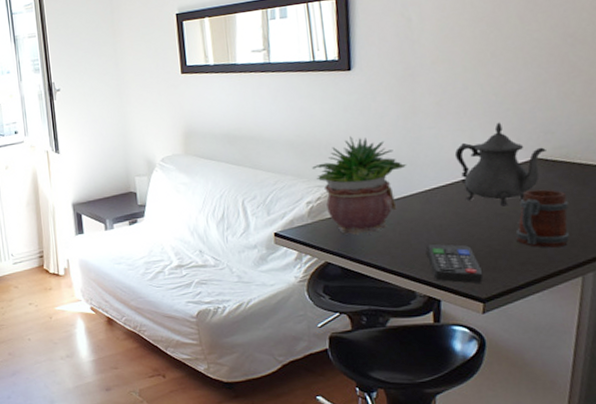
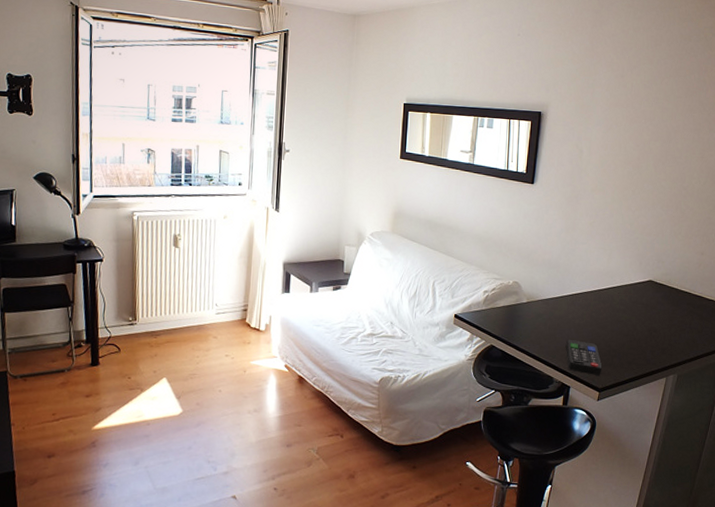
potted plant: present [312,135,407,235] -> none [493,239,563,325]
teapot: present [454,122,546,207] -> none [596,247,657,315]
mug: present [515,189,569,248] -> none [628,305,665,353]

